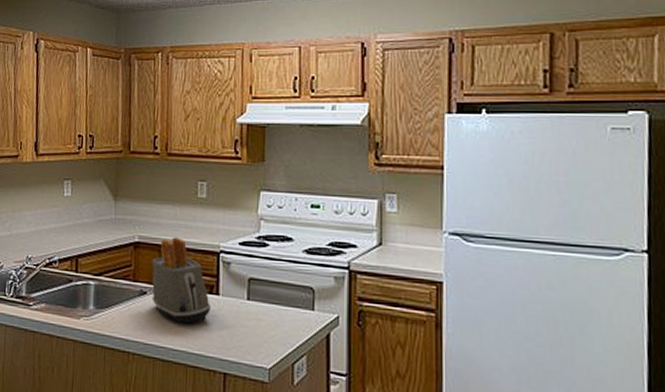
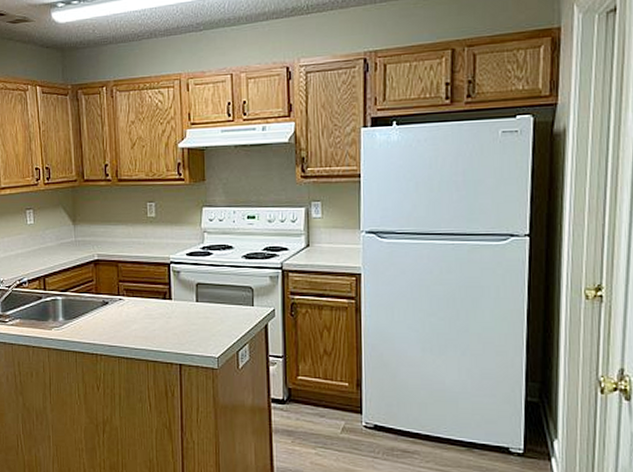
toaster: present [151,237,212,323] -> none [111,253,166,326]

